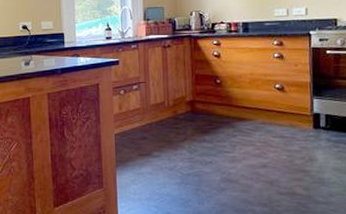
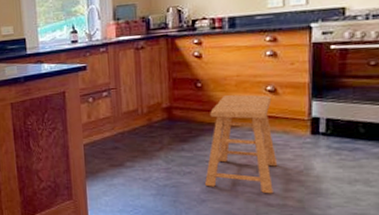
stool: none [224,91,287,183] -> present [205,94,278,194]

